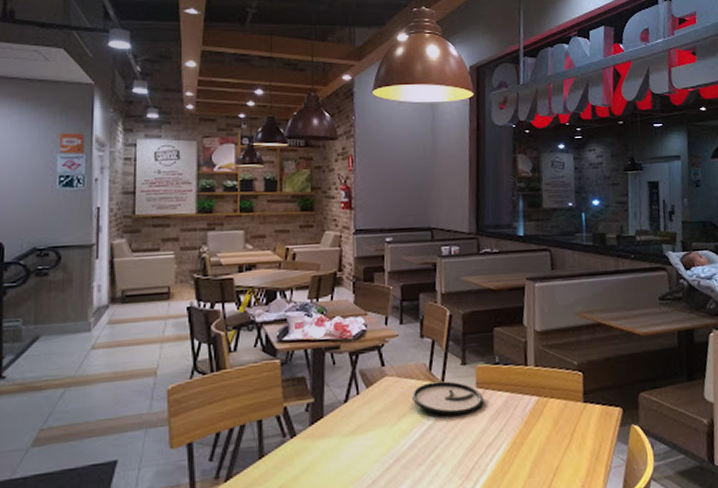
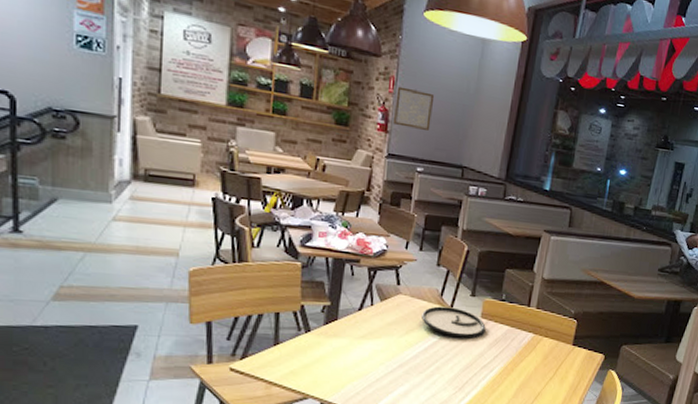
wall art: none [356,162,394,201] -> present [392,86,435,130]

